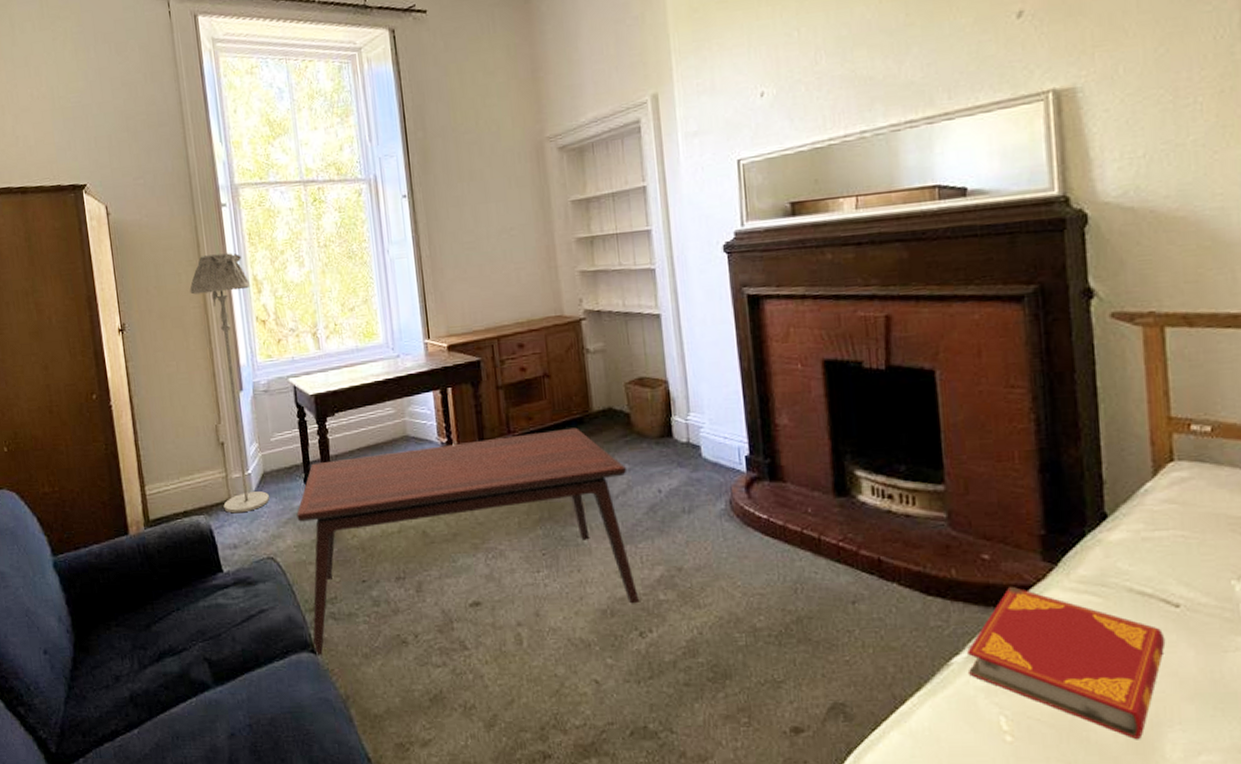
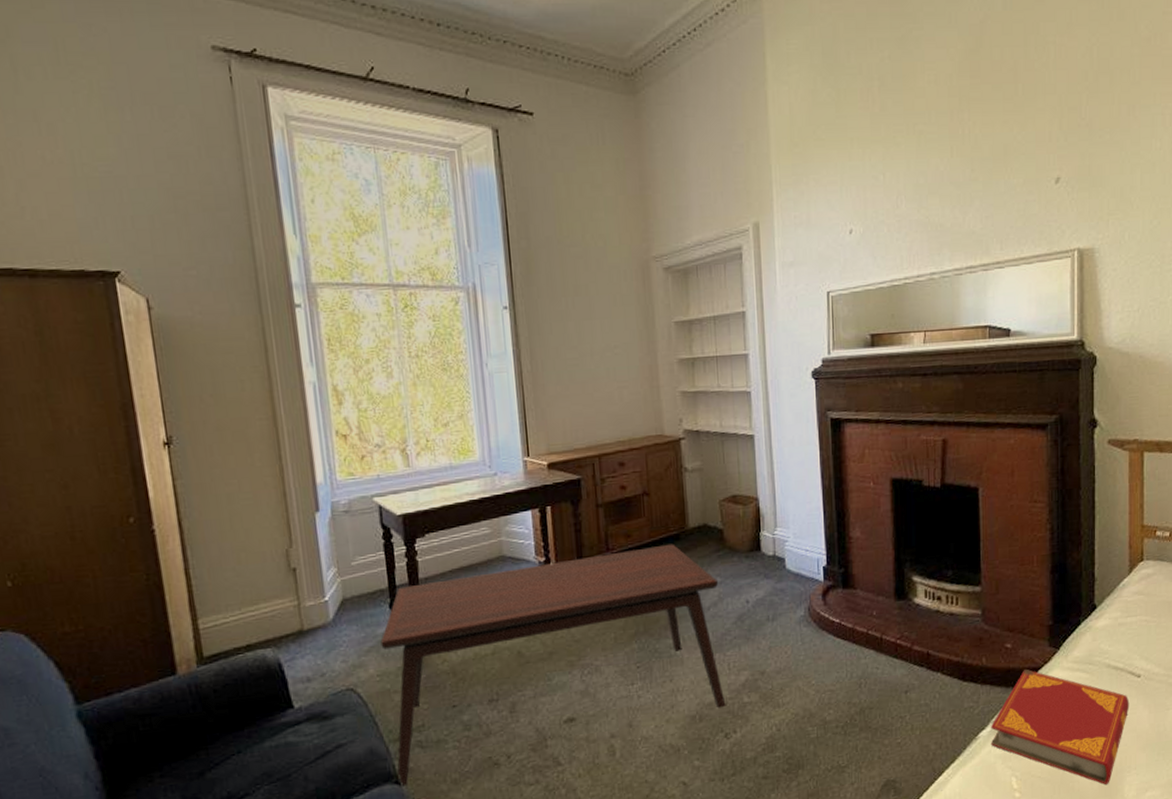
floor lamp: present [190,253,270,514] -> none [255,359,350,645]

